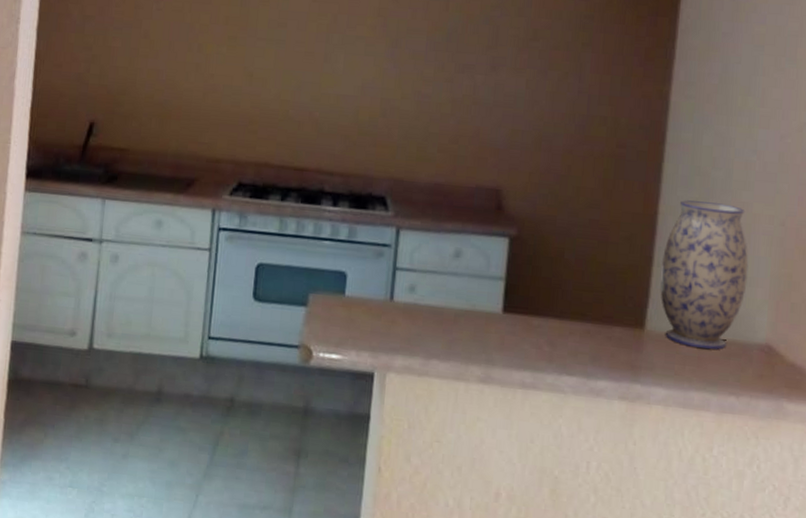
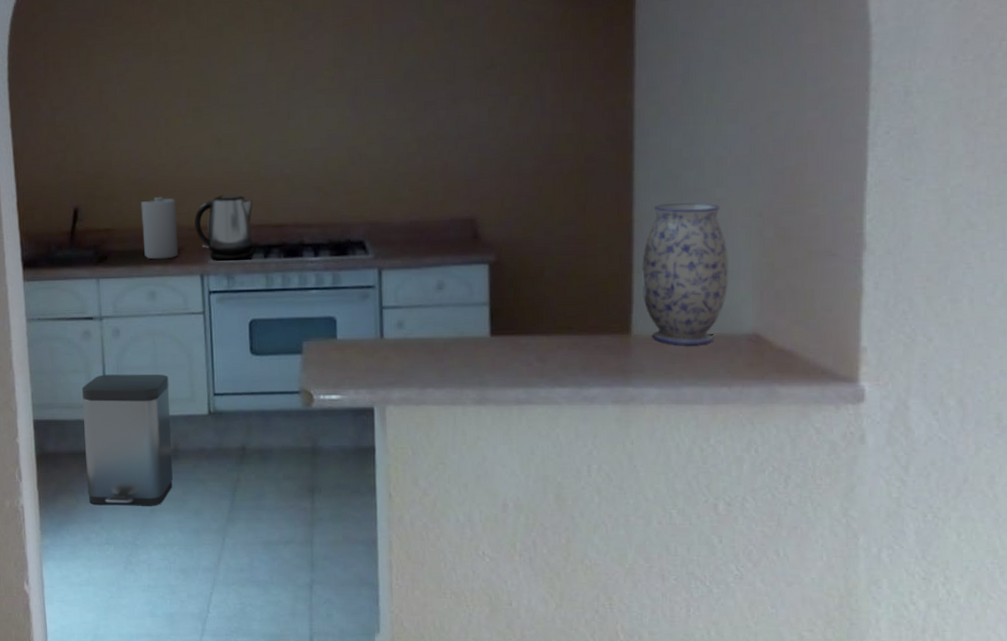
pedal bin: none [58,301,163,451] -> present [81,374,173,506]
paper towel holder: none [157,122,197,188] -> present [141,197,179,260]
kettle: none [213,129,278,200] -> present [194,193,254,262]

